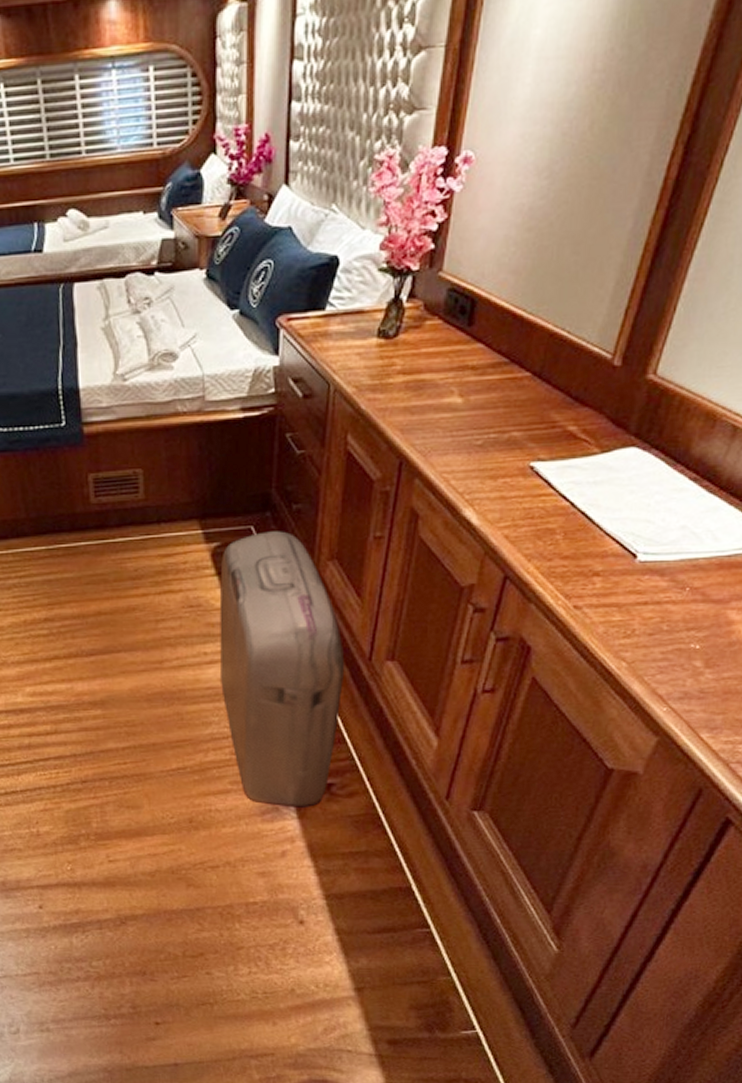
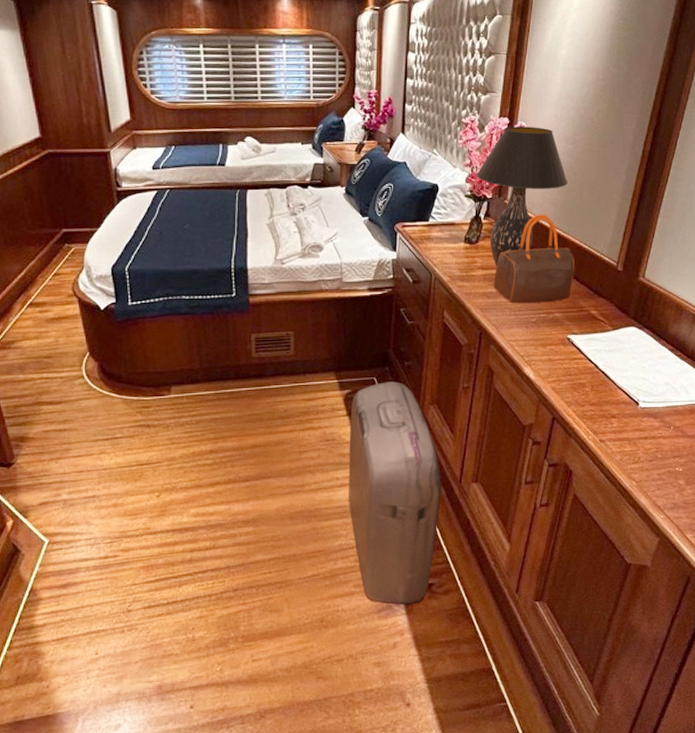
table lamp: none [395,156,538,368] -> present [476,126,568,266]
handbag: none [420,288,546,421] -> present [493,214,575,304]

